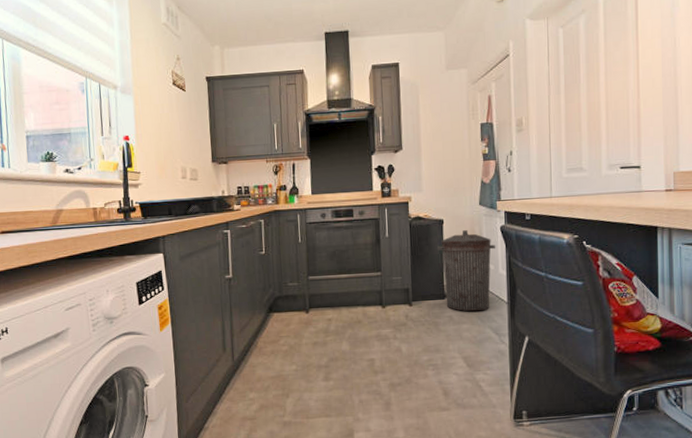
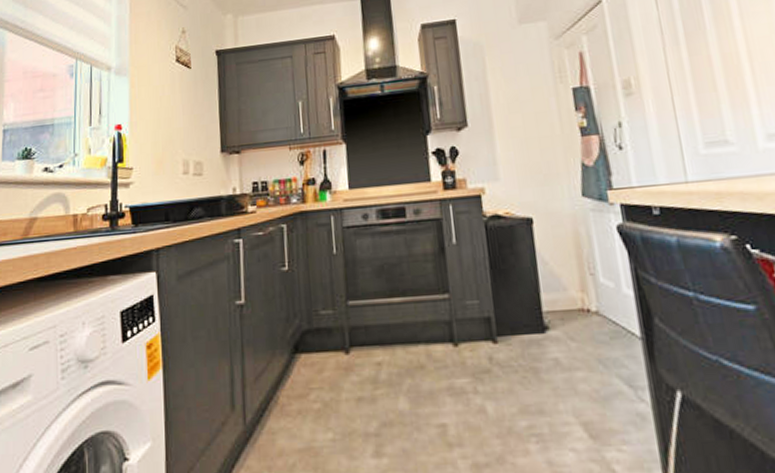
trash can: present [438,229,496,312] -> none [527,231,614,352]

